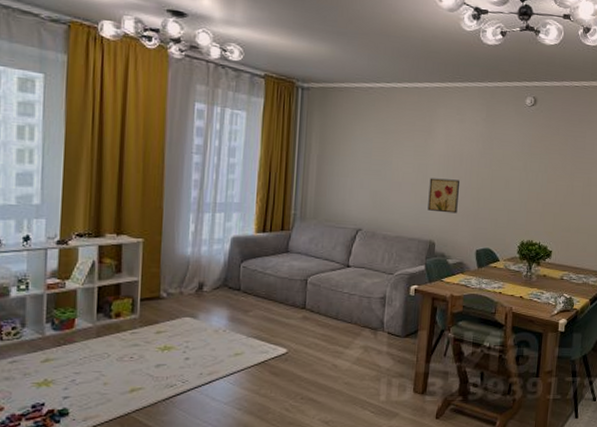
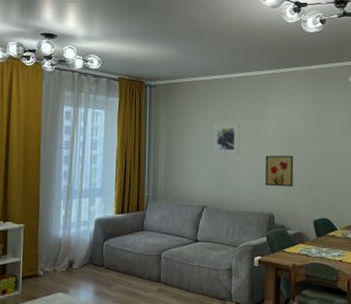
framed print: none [371,137,404,175] -> present [212,122,240,155]

